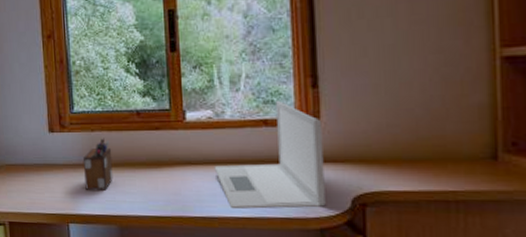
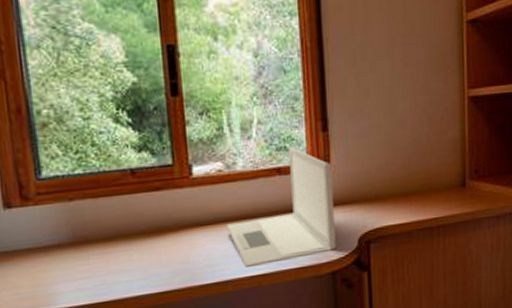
desk organizer: present [84,138,113,191] -> none [59,207,103,278]

